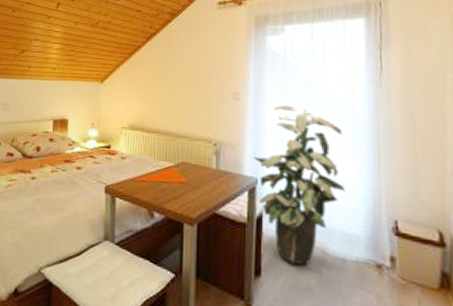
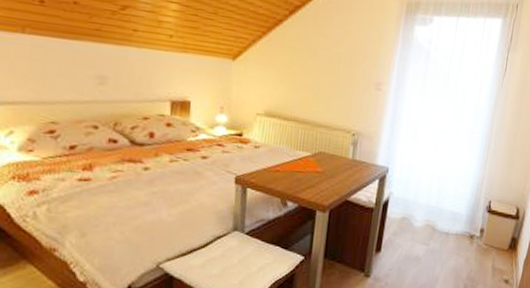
indoor plant: present [253,105,346,266] -> none [387,98,465,240]

